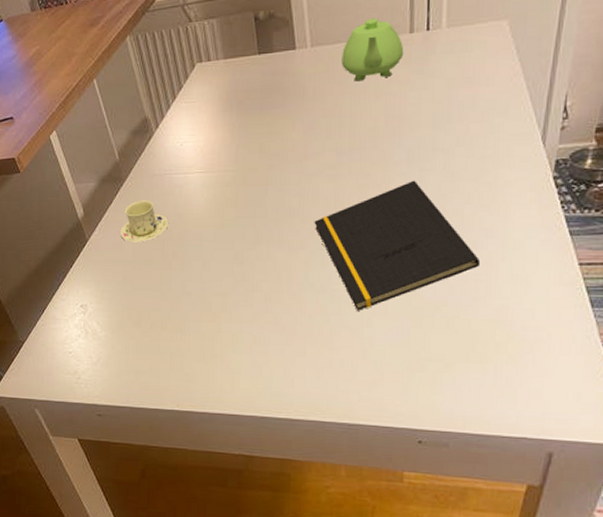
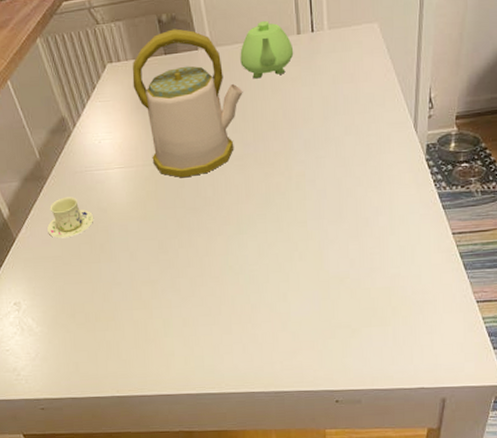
kettle: none [221,26,342,186] -> present [132,28,243,178]
notepad: present [314,180,481,311] -> none [228,167,374,288]

